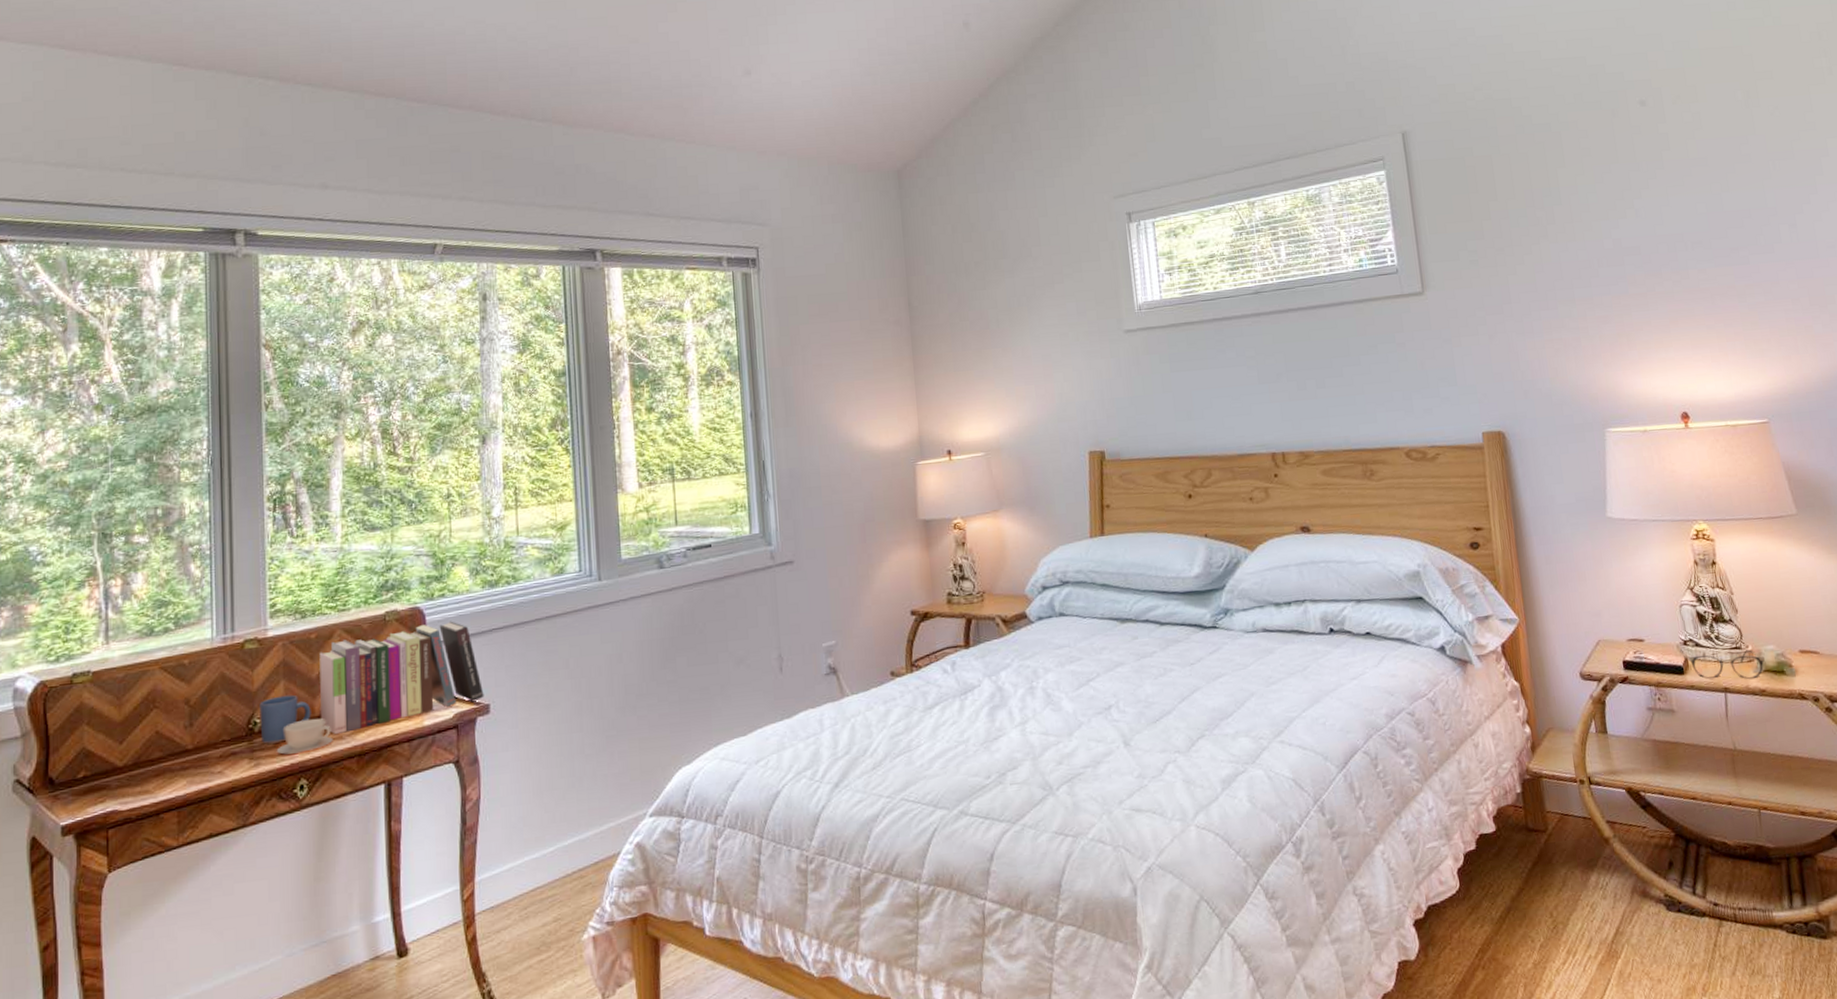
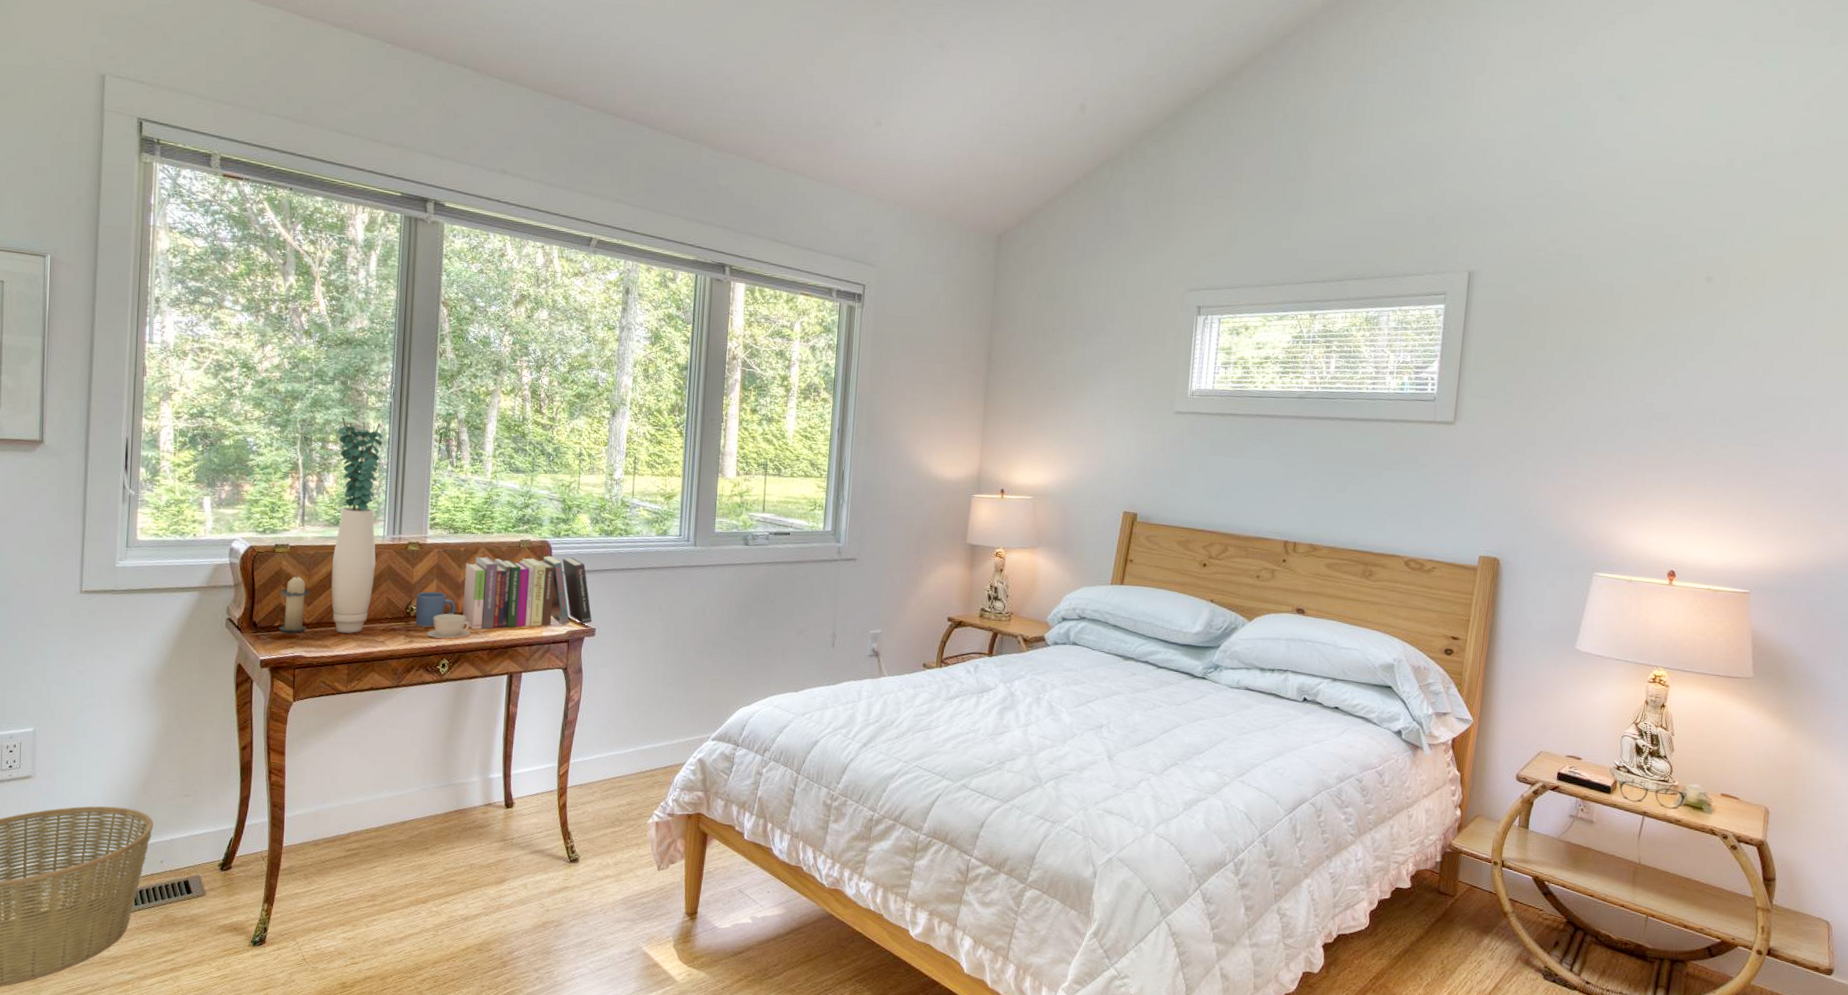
candle: none [82,705,122,786] -> present [278,573,311,634]
vase: none [144,500,204,771] -> present [331,416,383,633]

